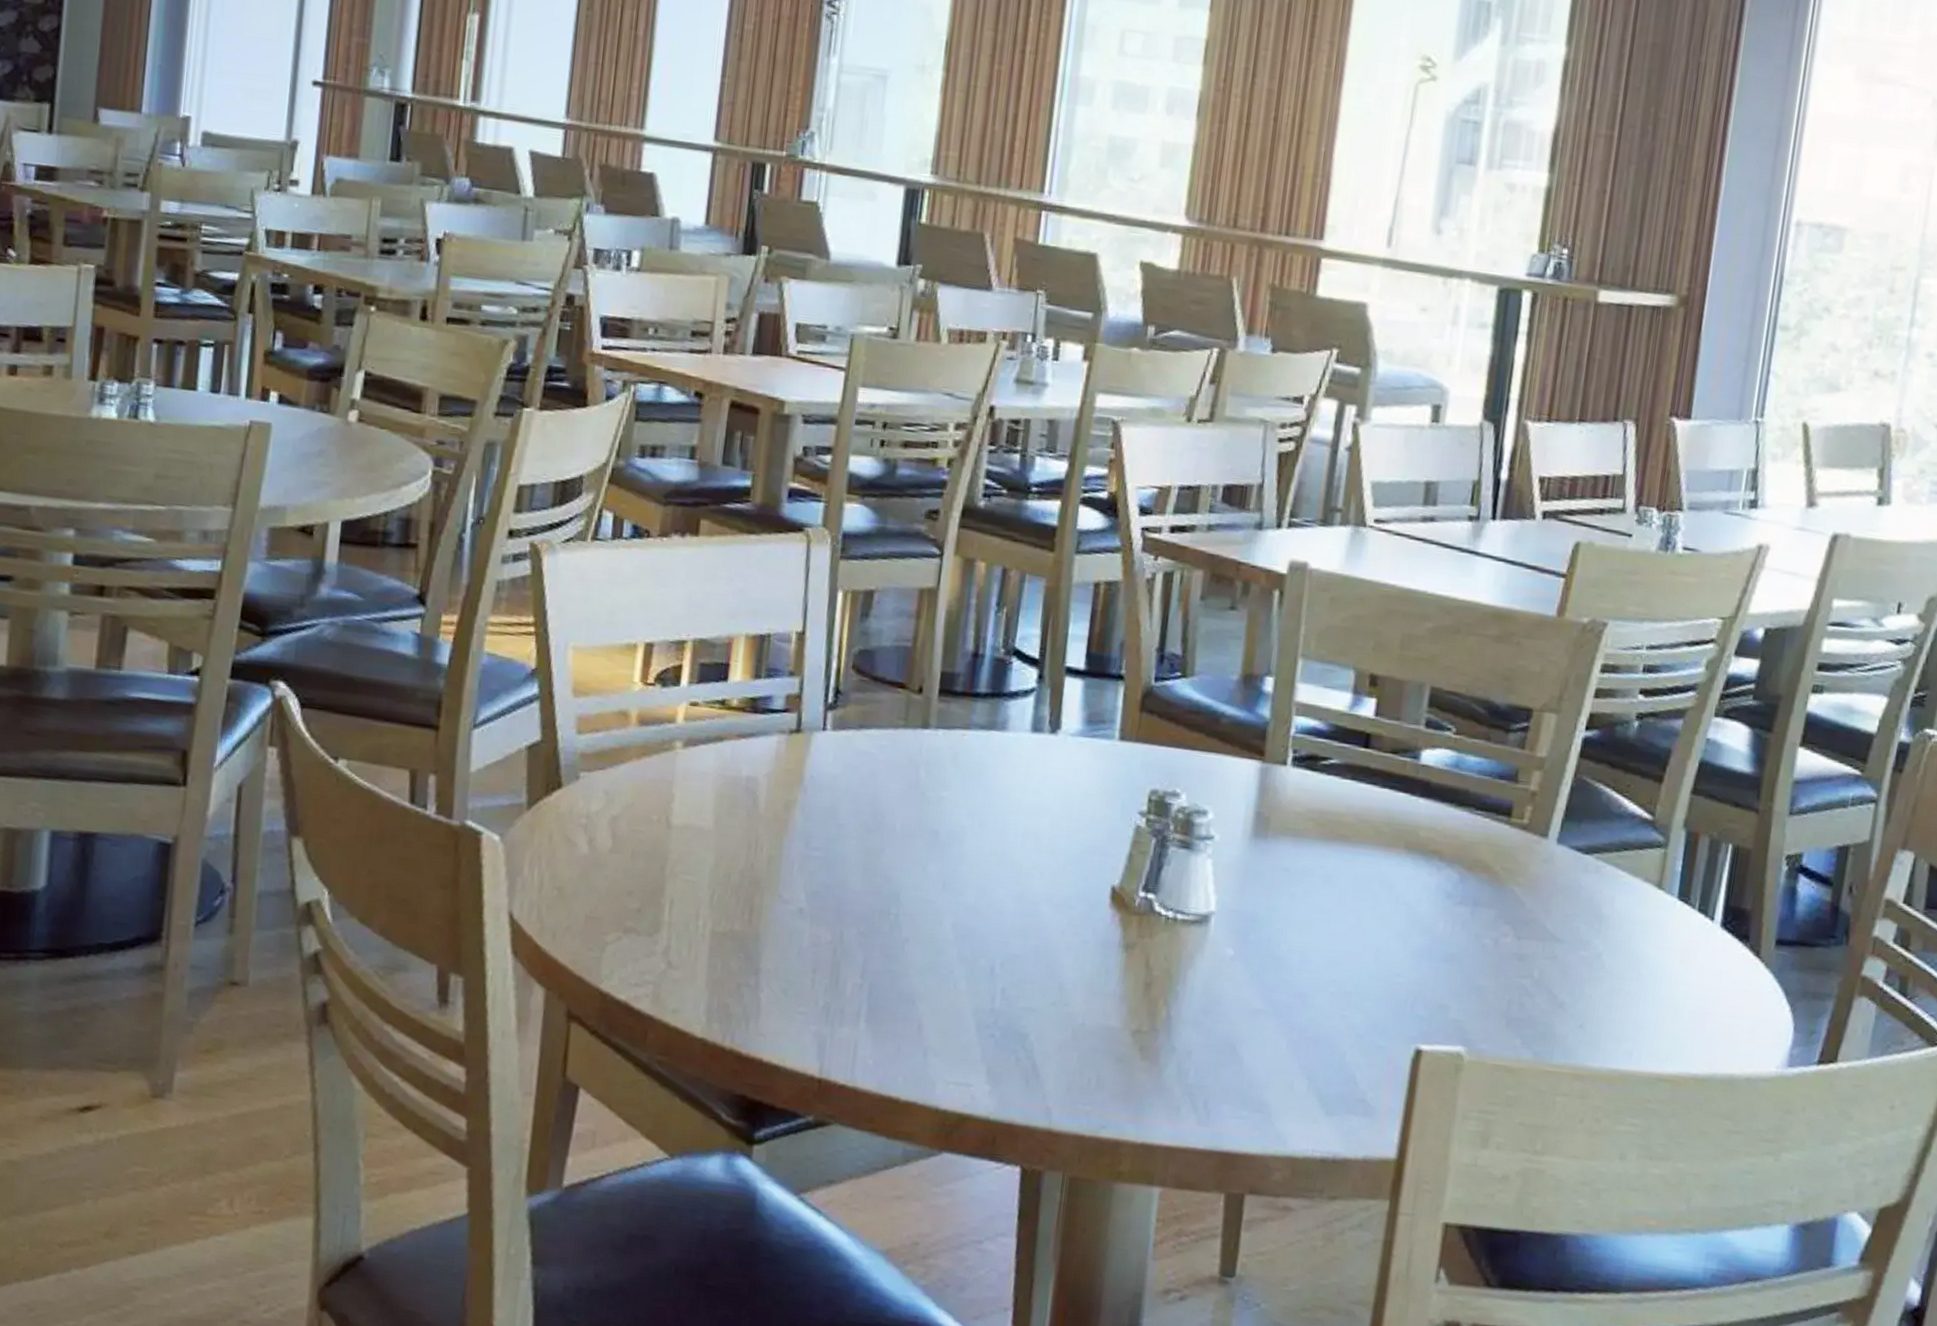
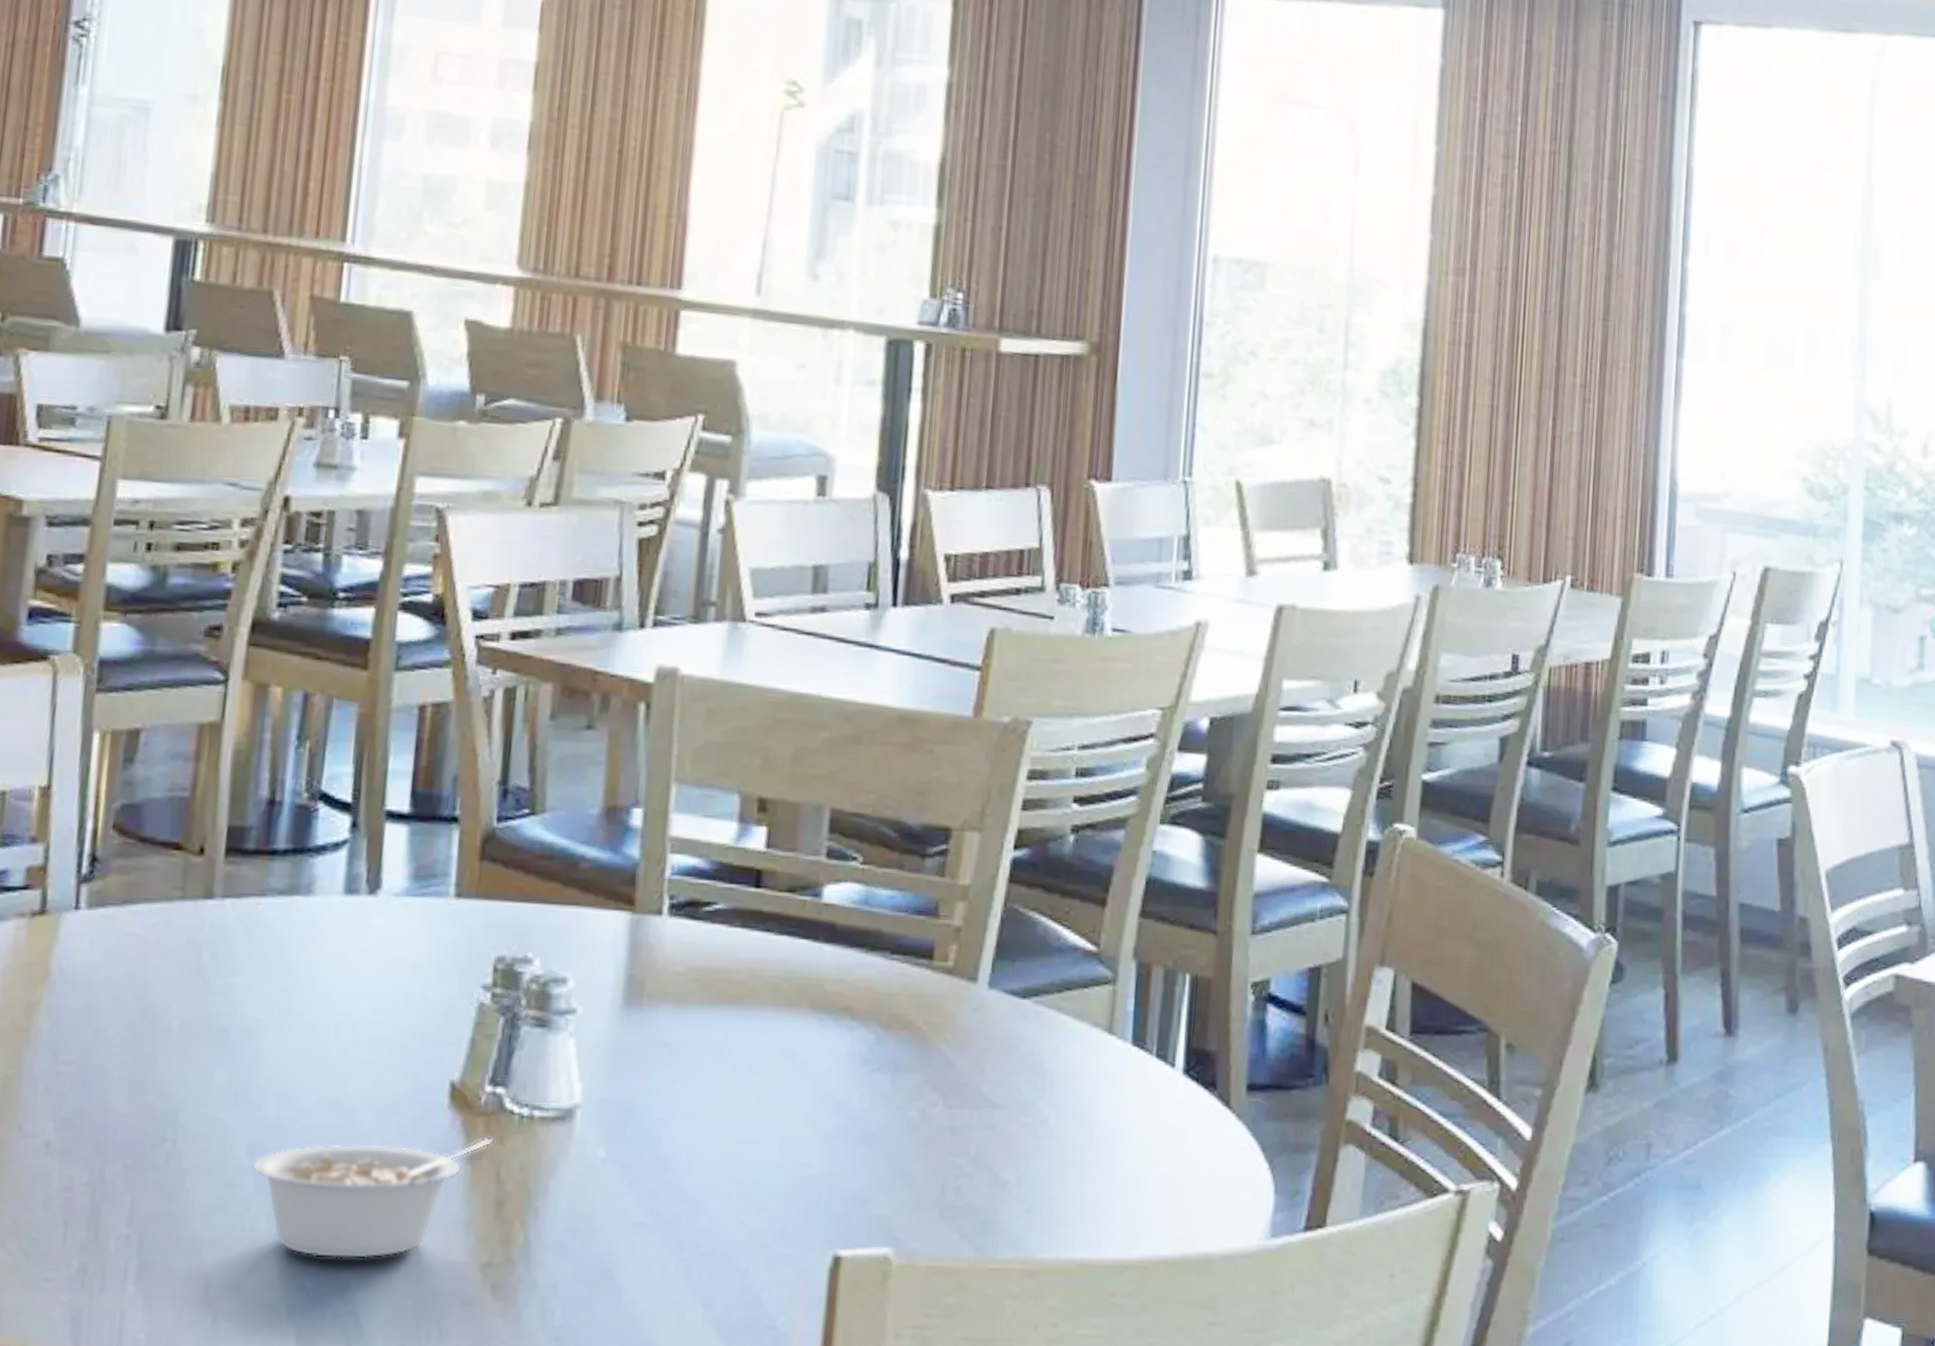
legume: none [956,927,1145,1019] -> present [252,1137,494,1259]

